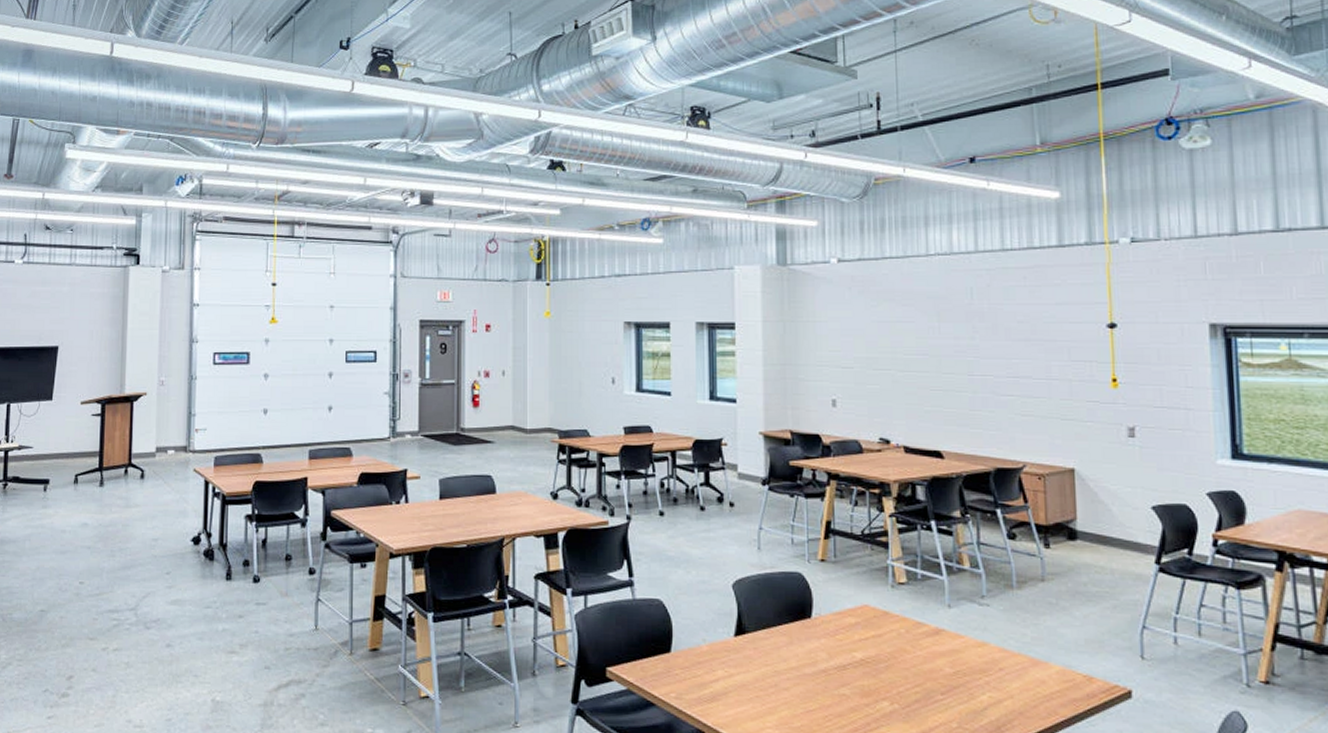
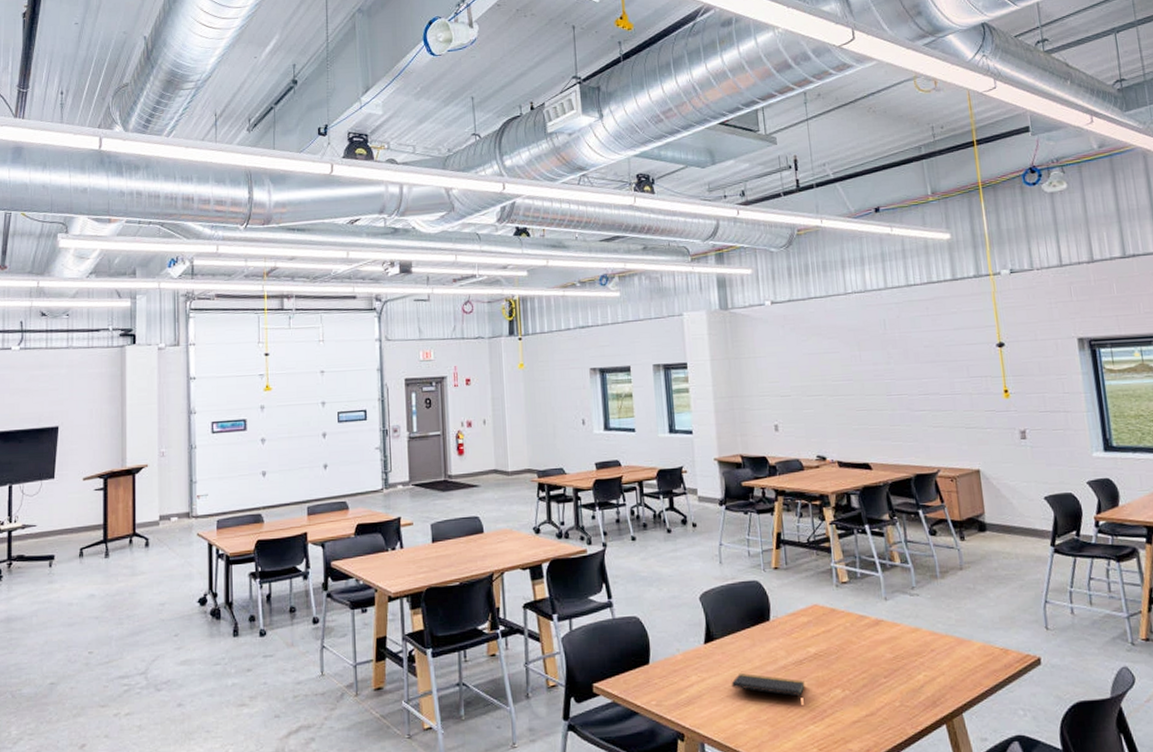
notepad: none [762,673,847,707] -> present [731,673,805,698]

